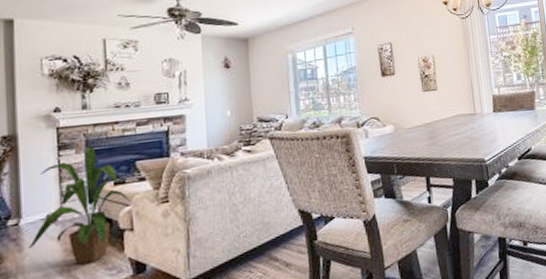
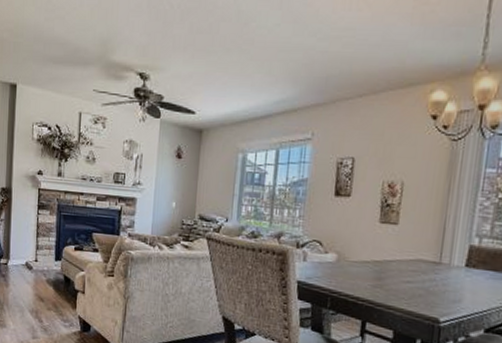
house plant: present [29,147,134,265] -> none [13,211,87,311]

